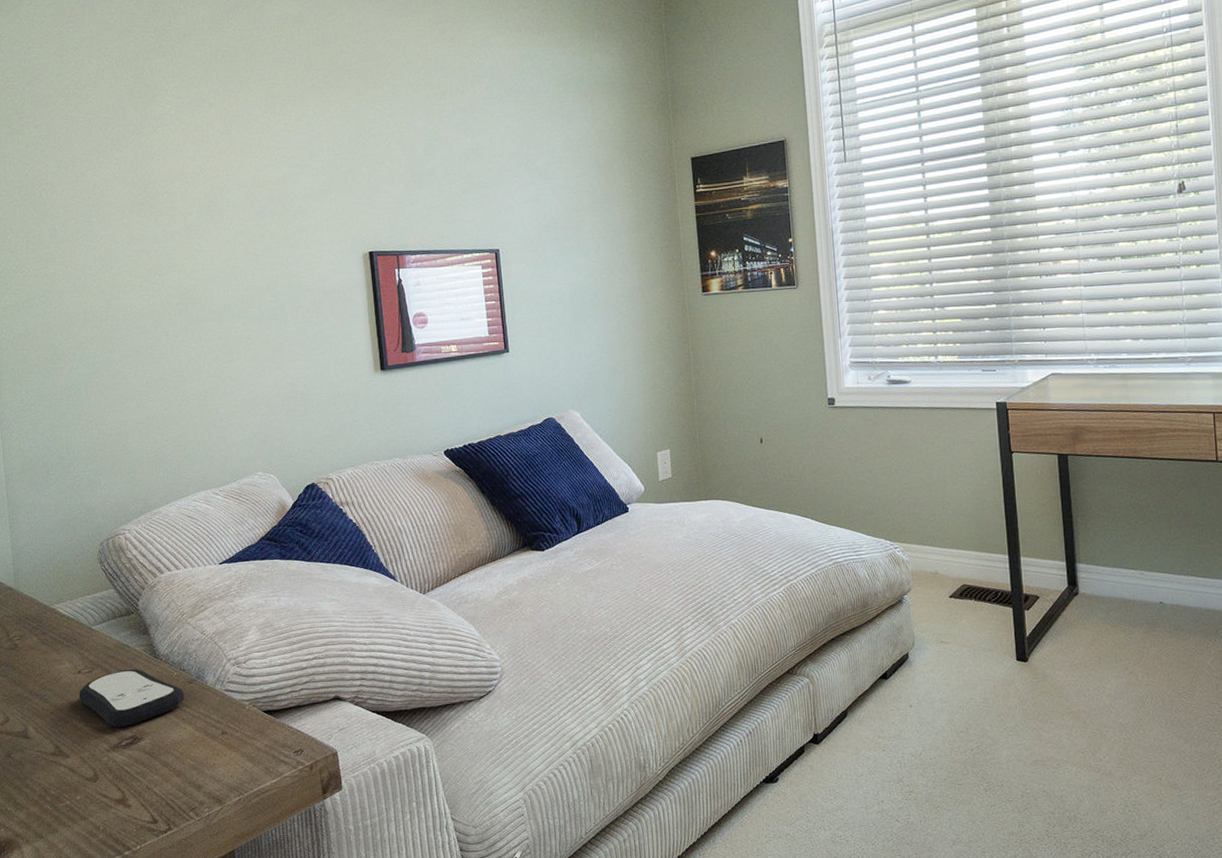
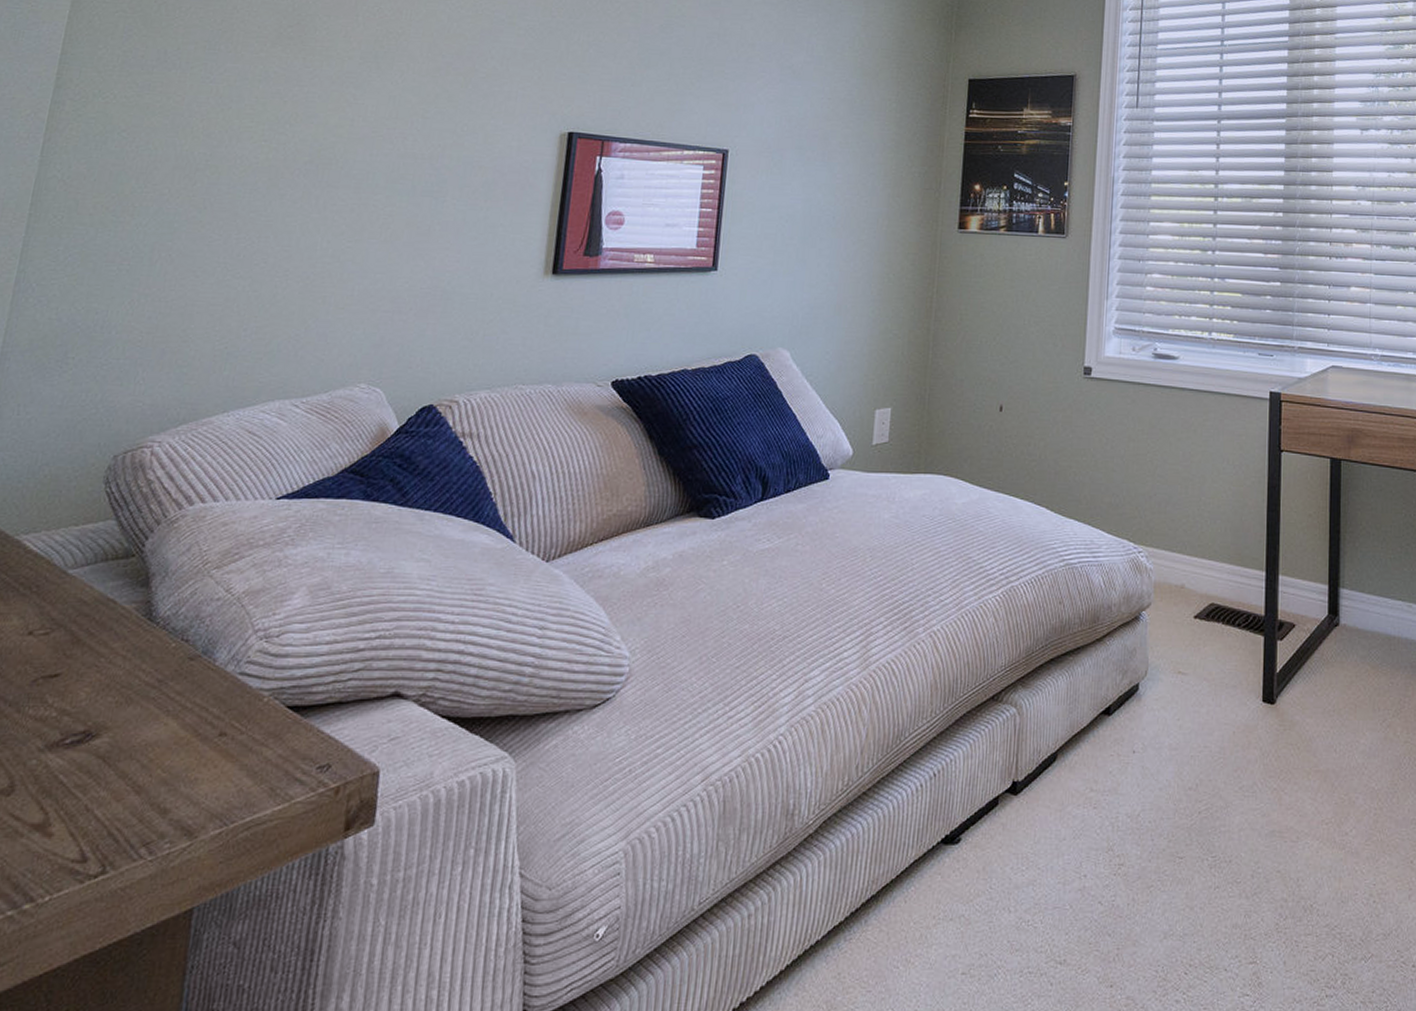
remote control: present [78,668,185,728] -> none [19,633,179,717]

